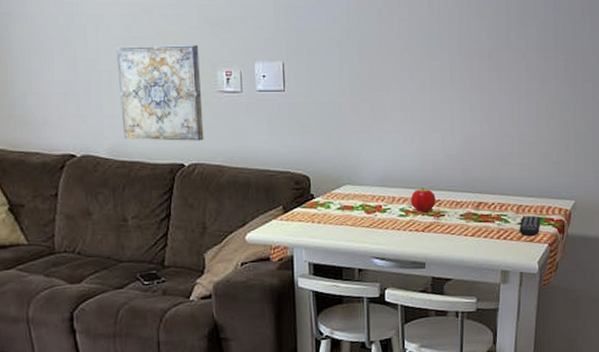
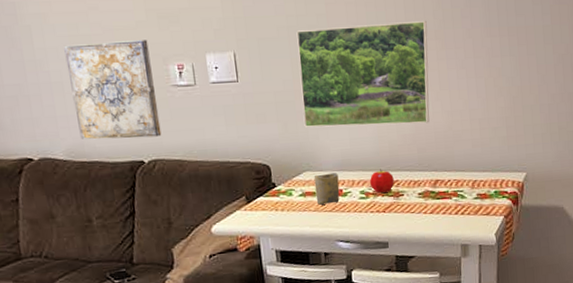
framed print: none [347,40,481,144] -> present [296,20,430,128]
cup: none [353,188,379,220] -> present [314,173,340,205]
remote control: present [519,216,541,237] -> none [475,189,496,211]

